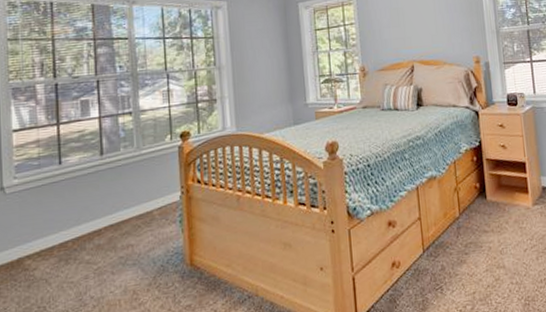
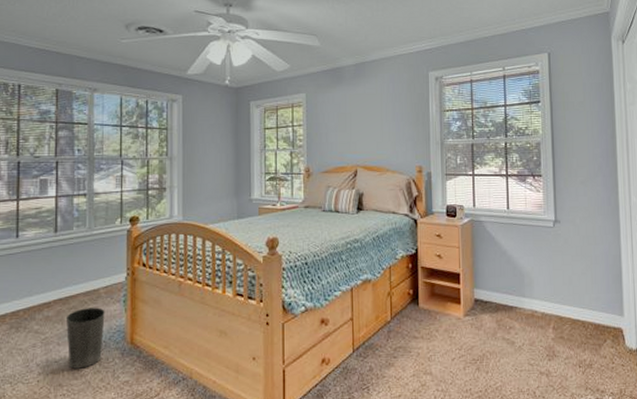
waste basket: none [118,230,161,298] -> present [65,307,105,369]

